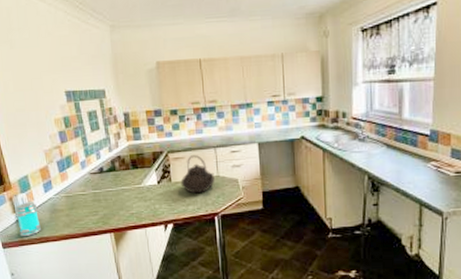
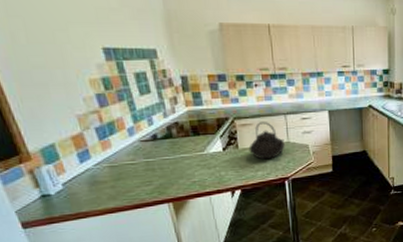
jar: present [15,202,41,237] -> none [38,174,77,214]

